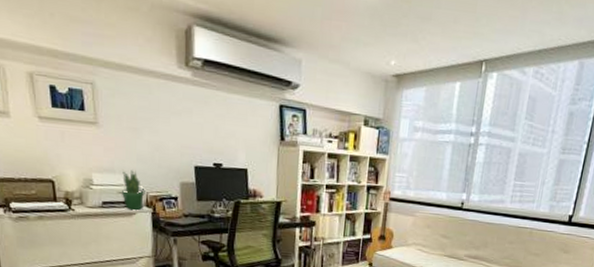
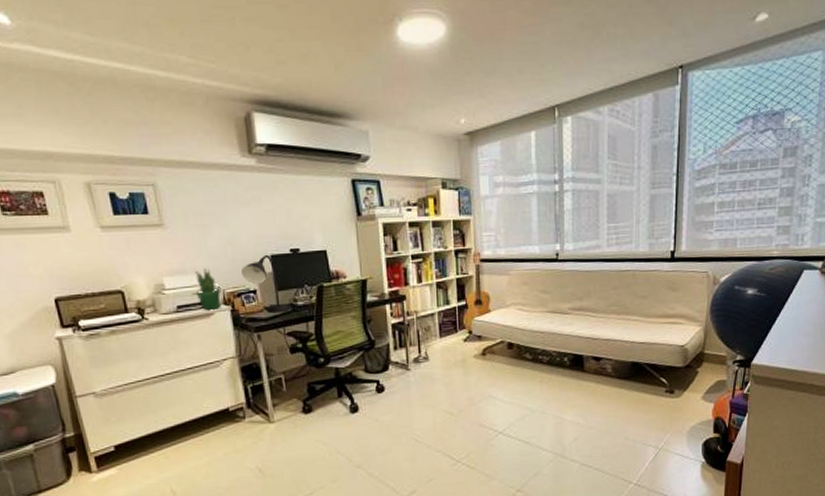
desk lamp: none [166,165,207,222] -> present [241,254,291,314]

